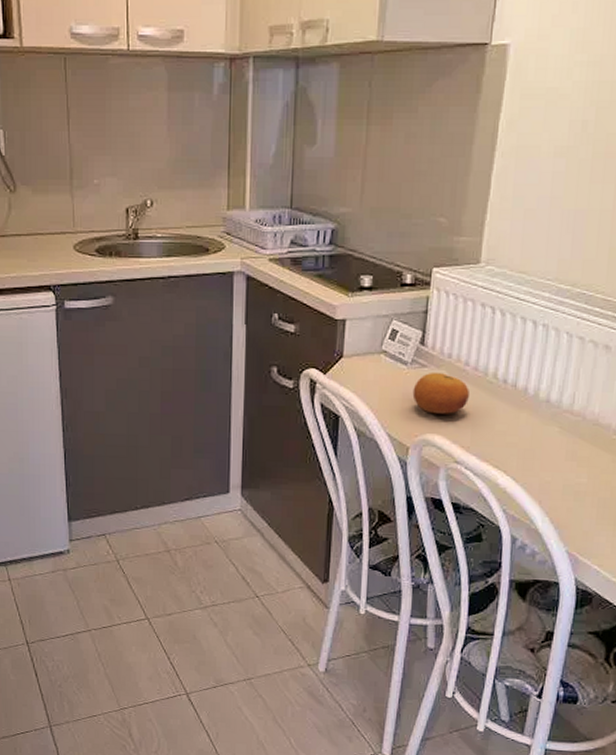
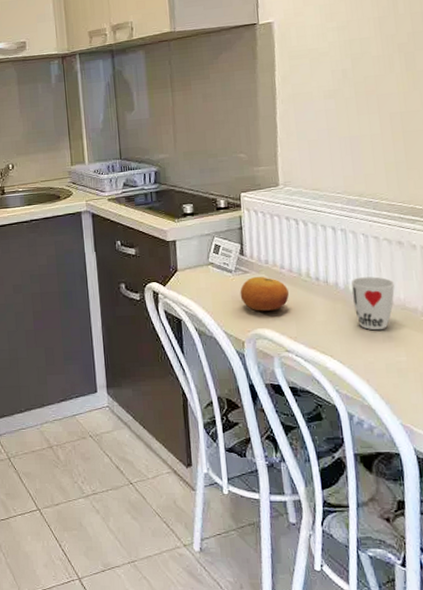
cup: none [540,384,591,447] -> present [351,276,395,331]

